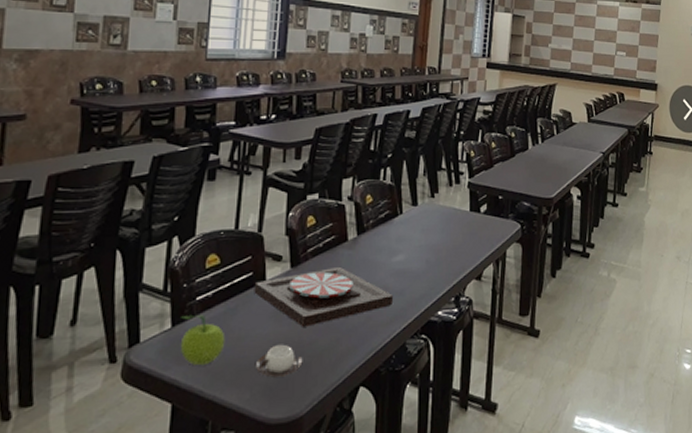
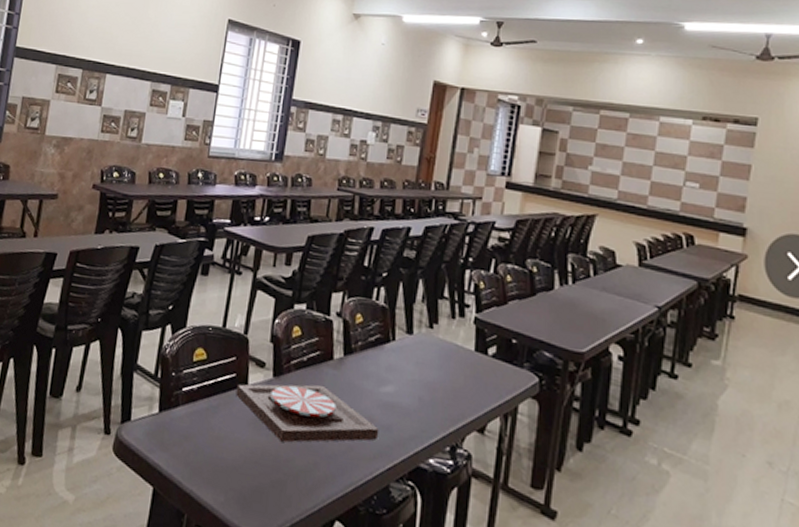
fruit: present [181,314,225,365] -> none [165,404,206,457]
cup: present [255,344,303,378] -> none [231,453,279,489]

